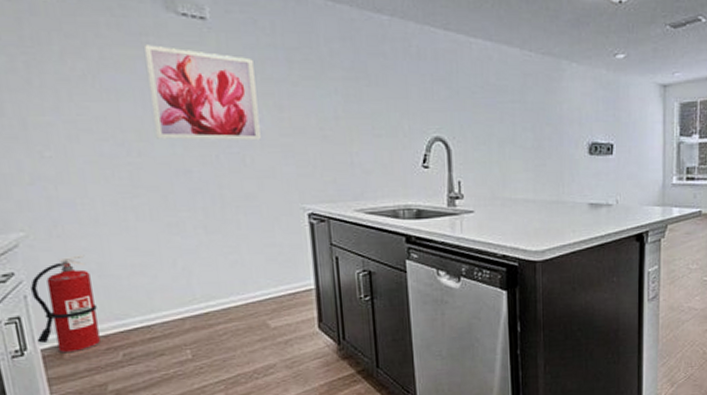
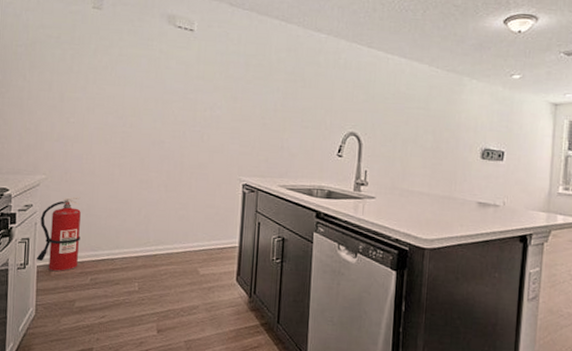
wall art: present [145,45,261,141] -> none [145,47,221,123]

